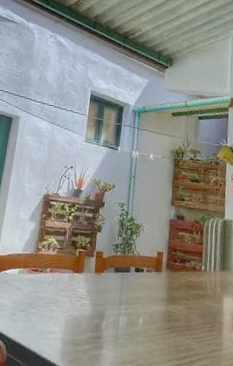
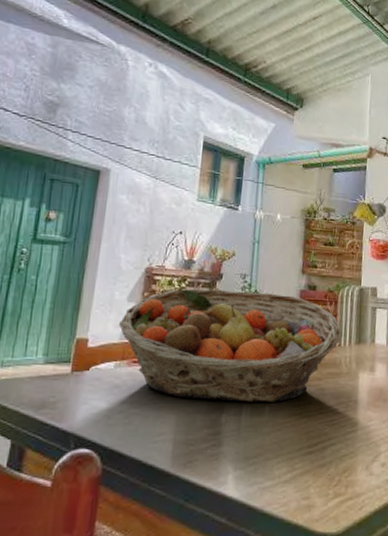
fruit basket: none [22,212,207,316] -> present [118,288,342,402]

